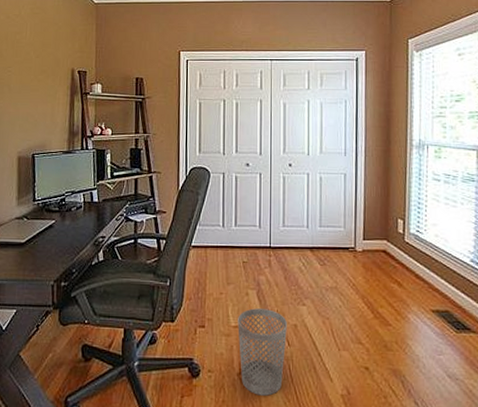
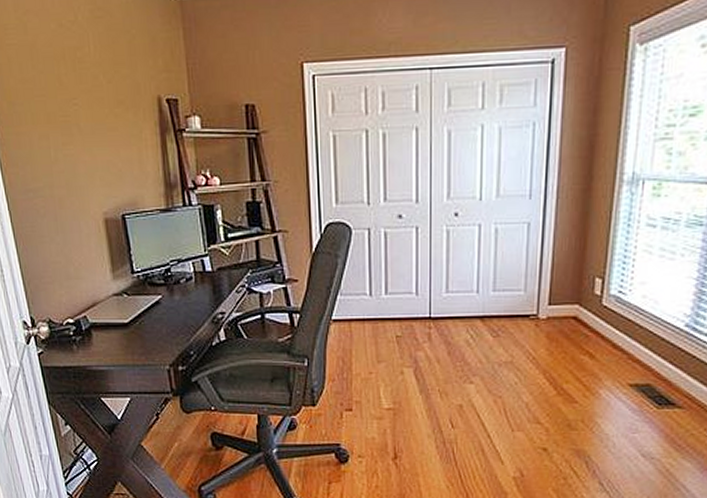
wastebasket: present [238,308,287,396] -> none [391,388,450,480]

